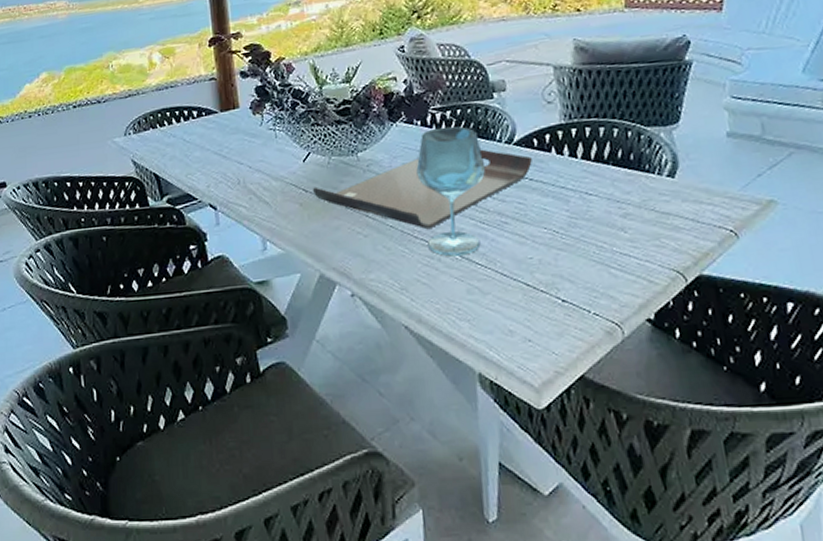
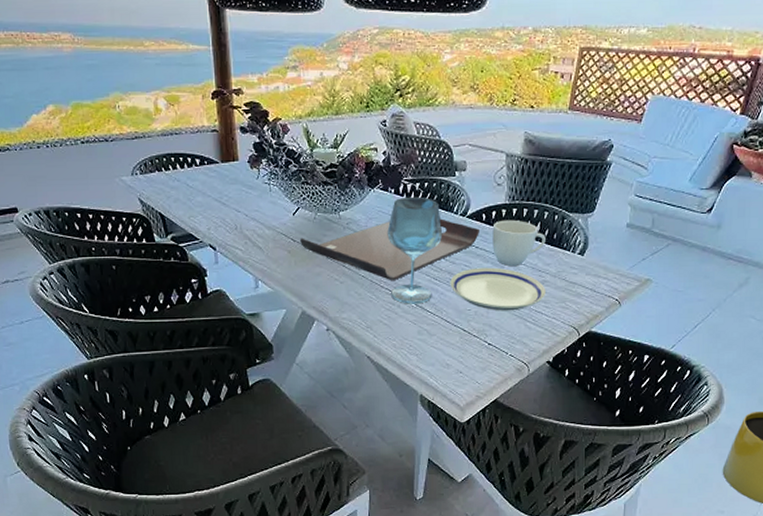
plate: none [501,202,631,257] -> present [450,267,545,311]
cup: none [547,142,621,200] -> present [492,219,546,267]

